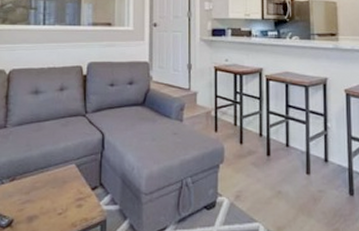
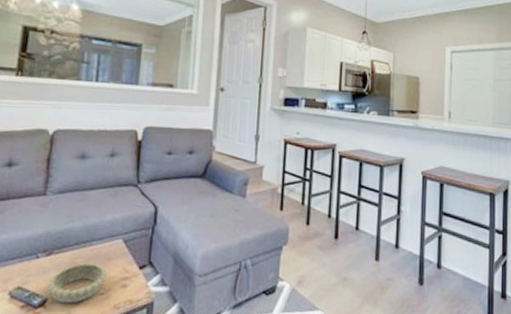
decorative bowl: none [12,186,63,223] -> present [47,262,107,304]

